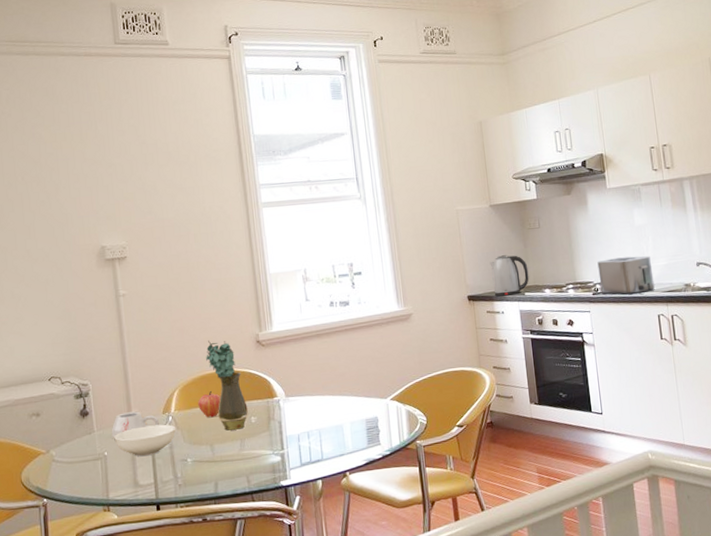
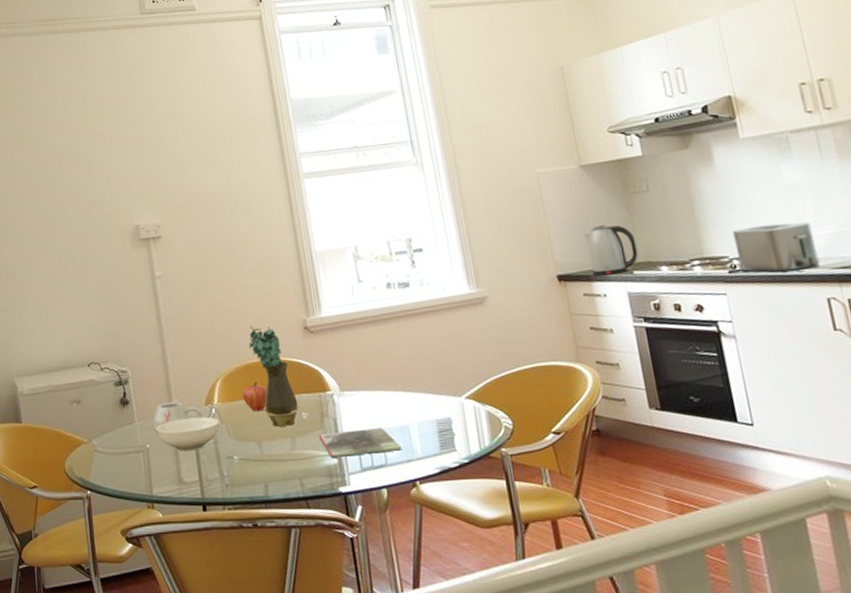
magazine: none [265,428,336,456] -> present [318,428,402,457]

